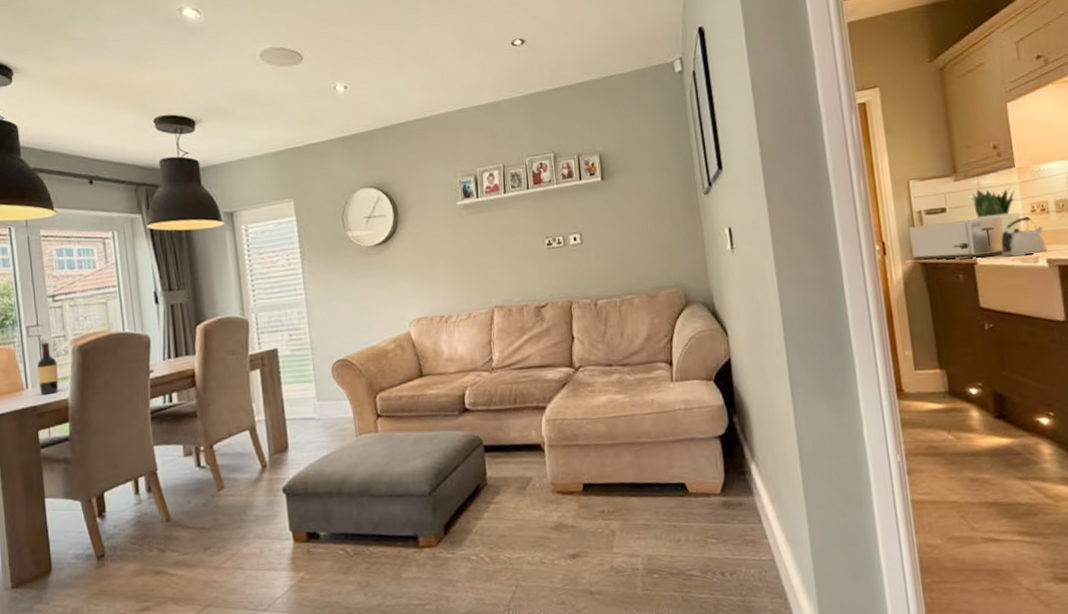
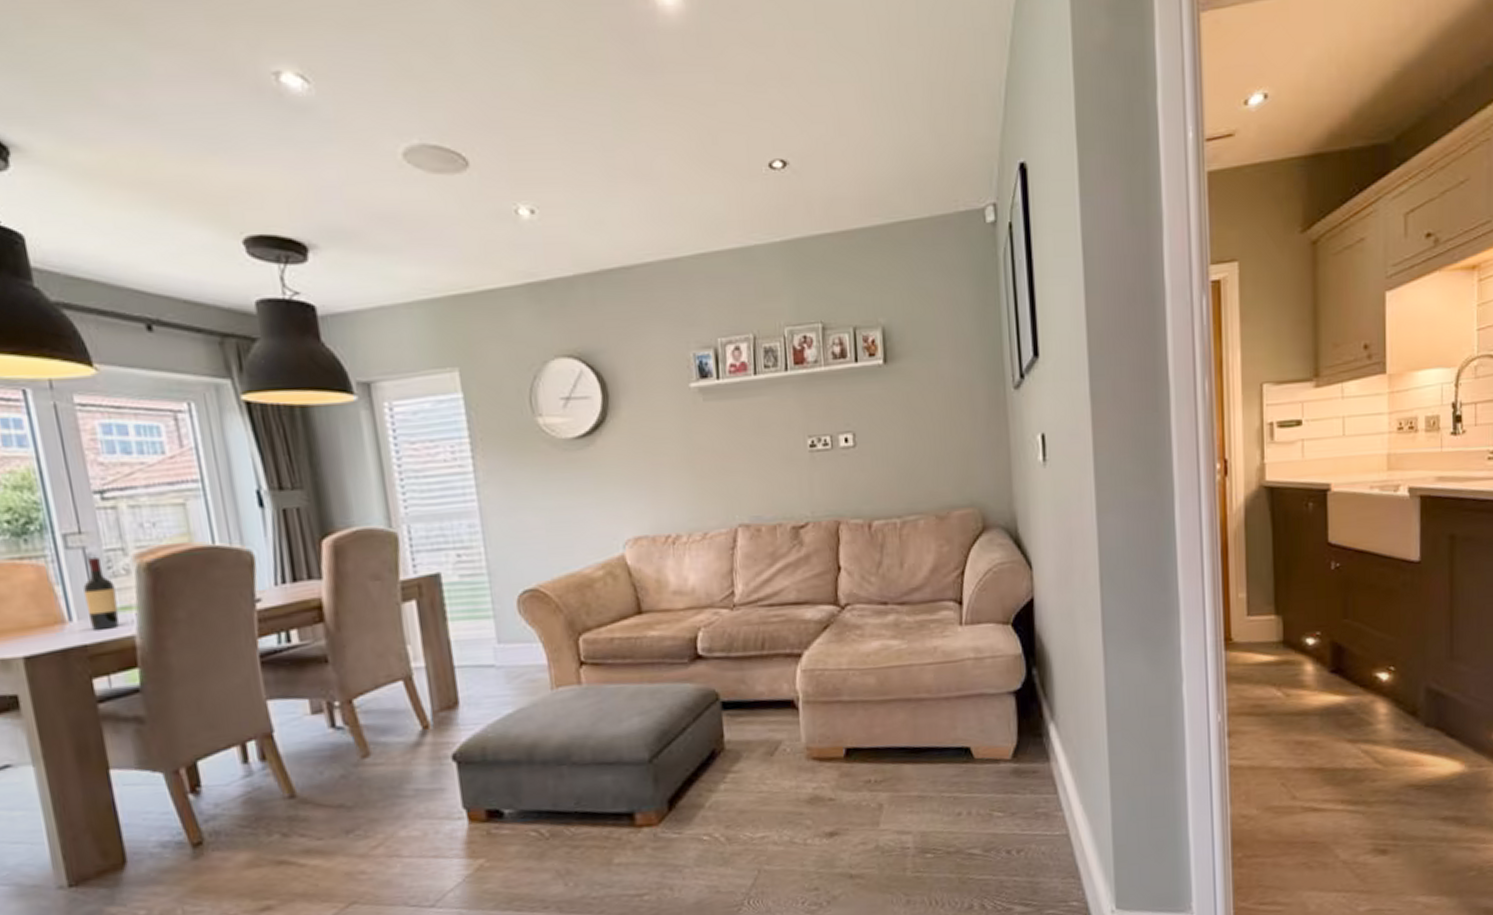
toaster: present [909,216,1005,261] -> none [1257,433,1366,484]
planter: present [970,185,1022,233] -> none [1328,395,1385,454]
kettle: present [1001,216,1048,256] -> none [1359,435,1411,483]

